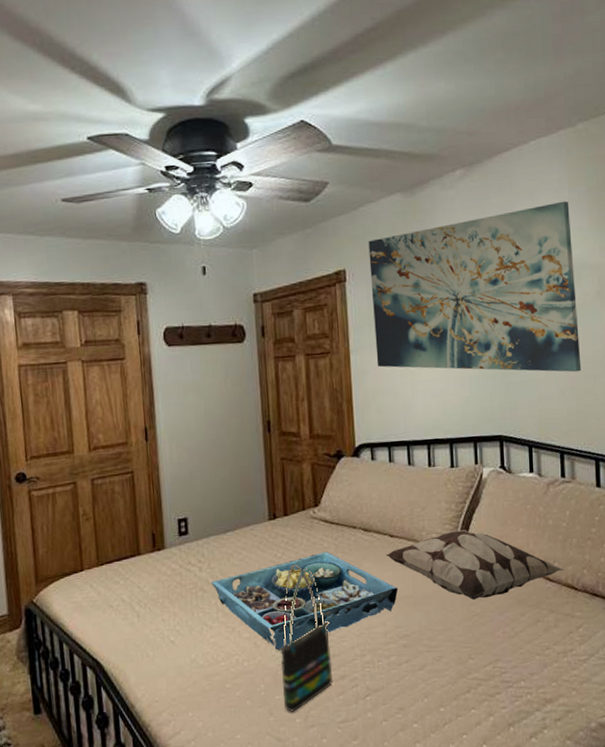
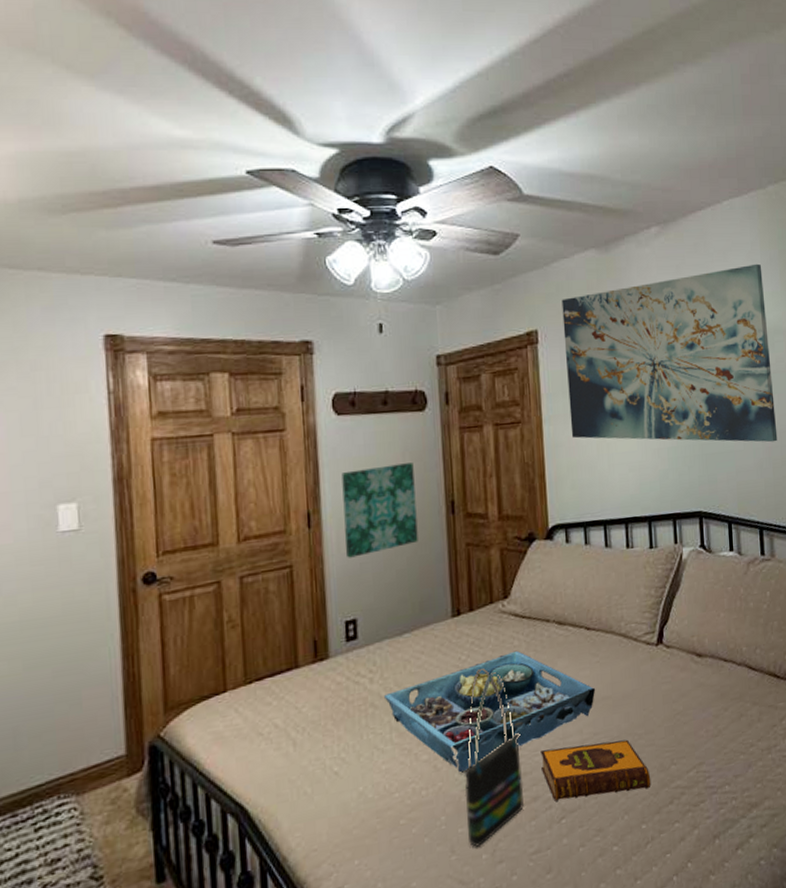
wall art: none [172,387,239,467] -> present [341,462,418,558]
hardback book: none [348,634,450,681] -> present [540,739,651,801]
decorative pillow: present [386,530,564,600] -> none [582,617,766,696]

